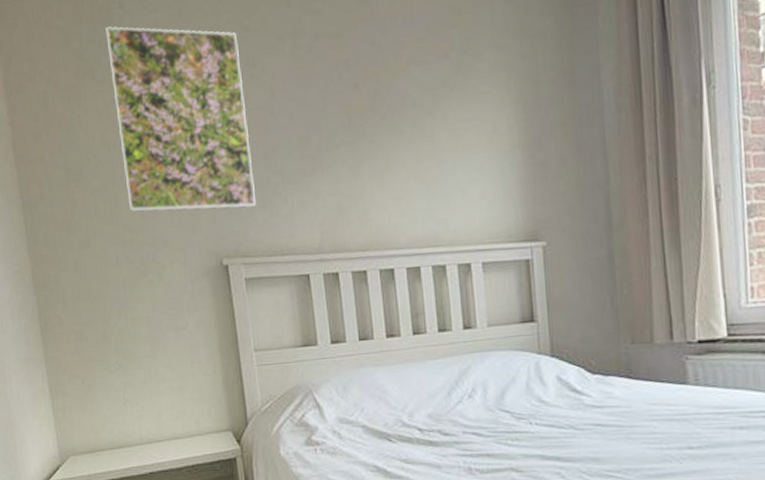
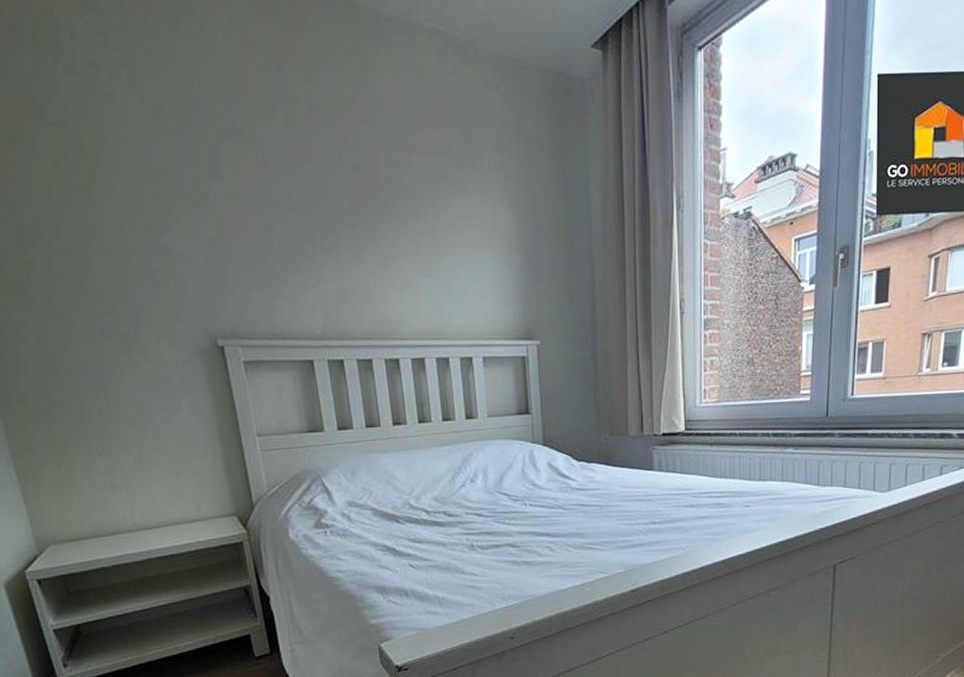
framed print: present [106,26,257,212] -> none [54,58,253,287]

